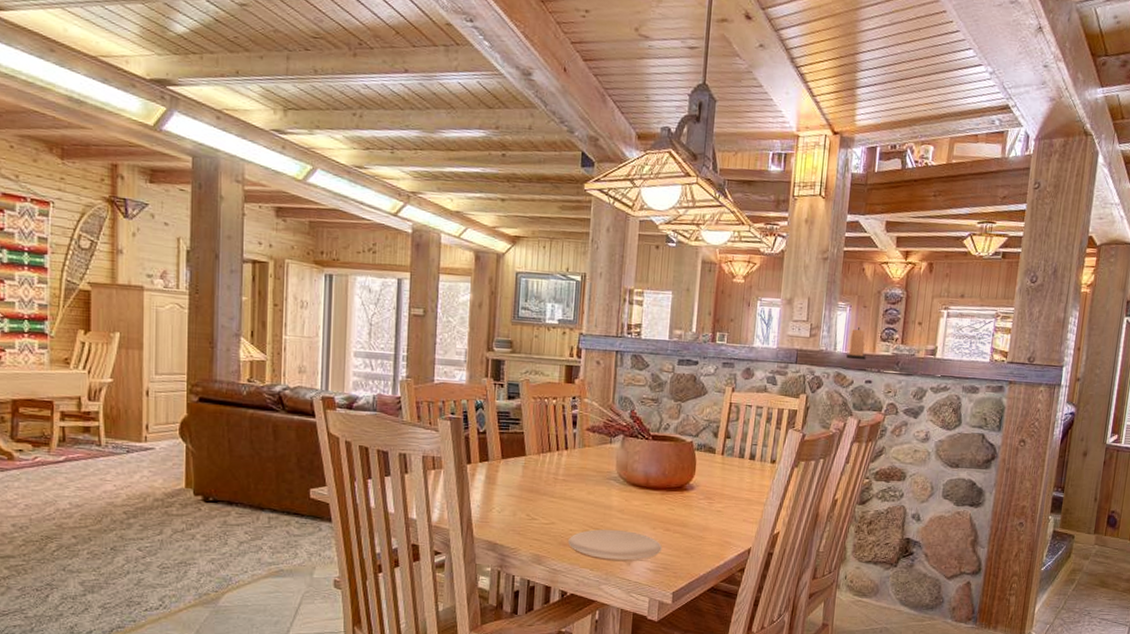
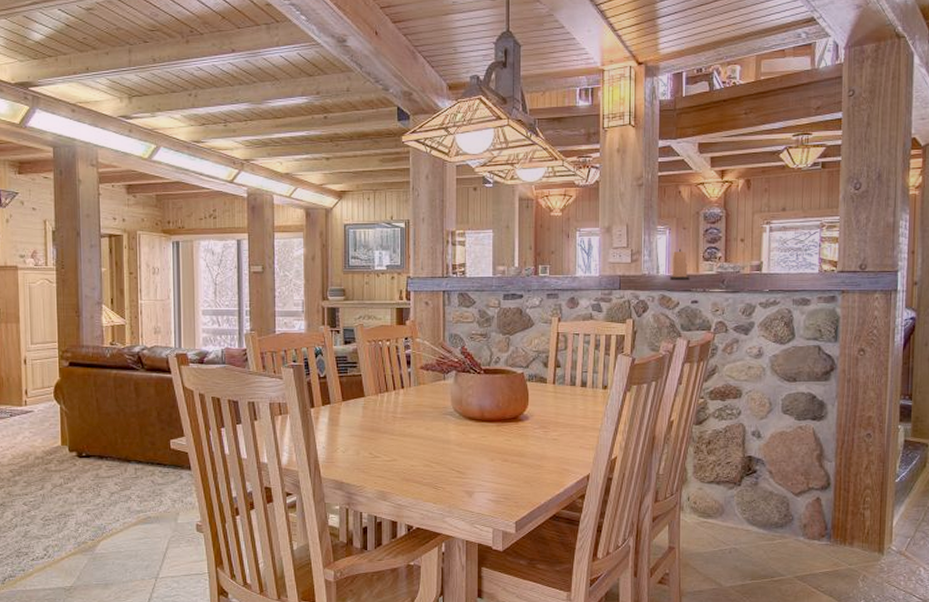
plate: present [567,529,663,562] -> none [410,463,502,494]

